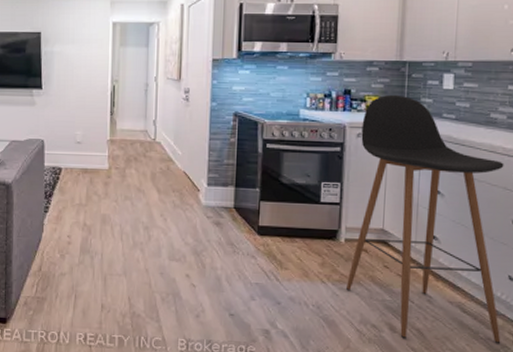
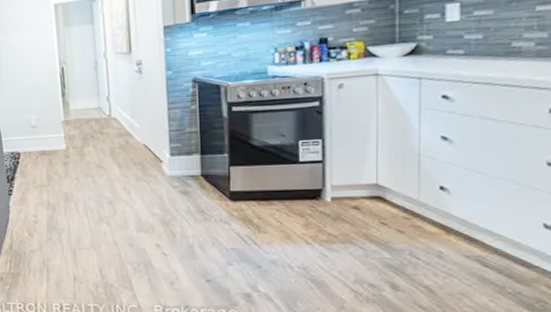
bar stool: present [346,94,504,344] -> none [336,36,536,299]

